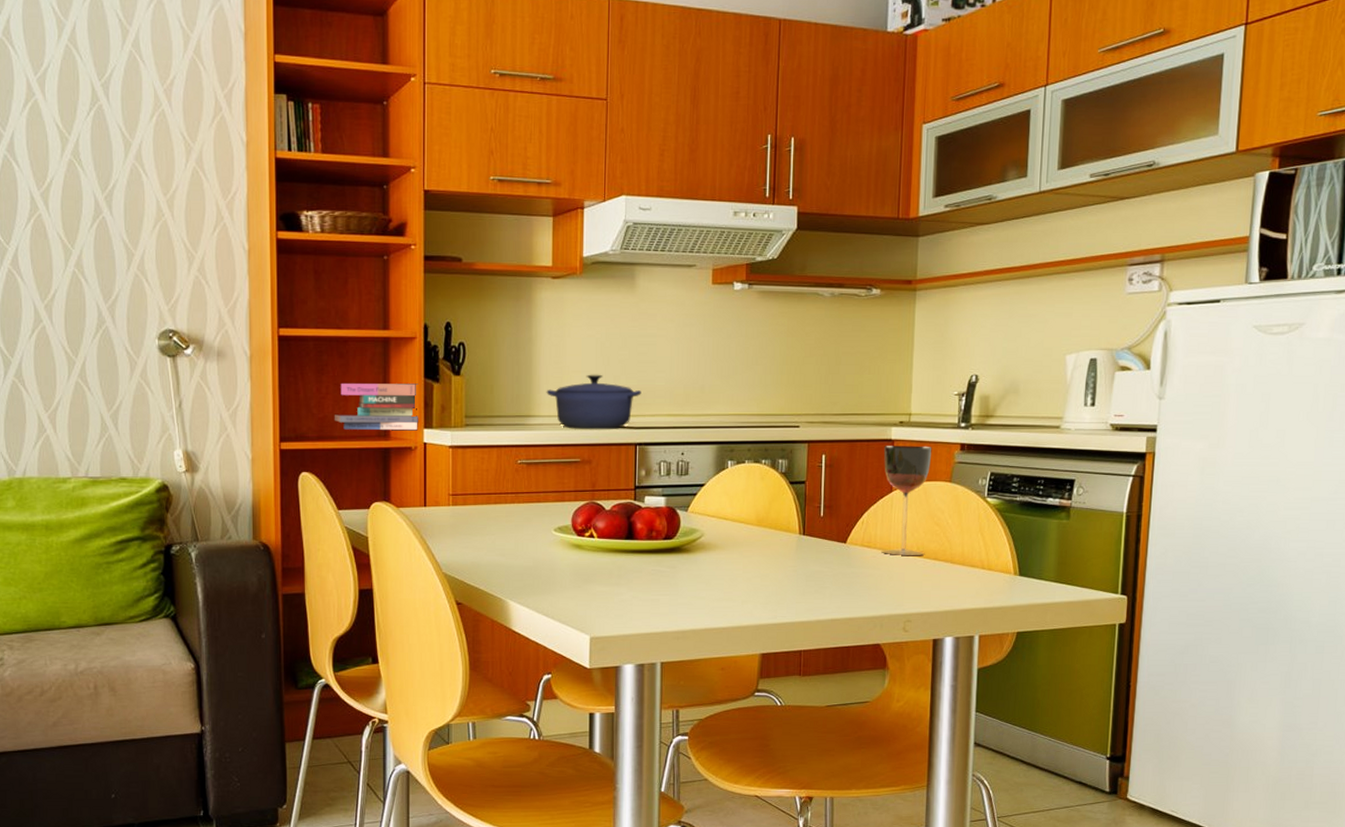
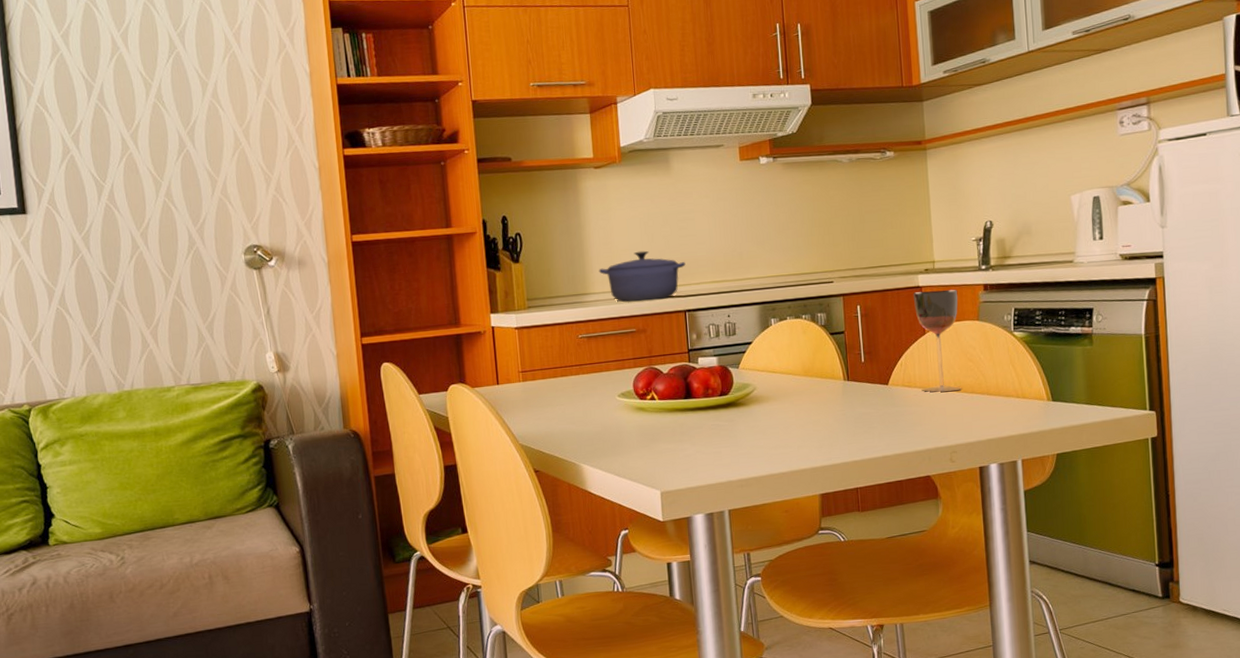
books: present [334,382,418,431] -> none [408,274,485,321]

